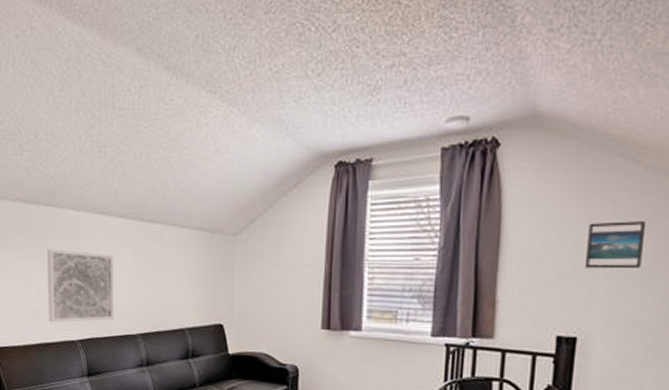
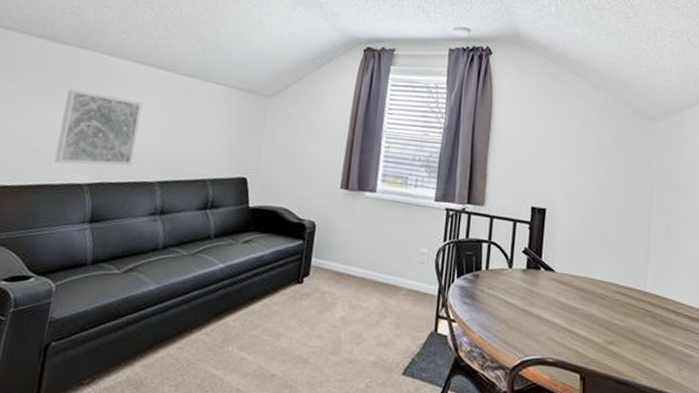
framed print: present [586,221,647,269] -> none [552,120,592,158]

